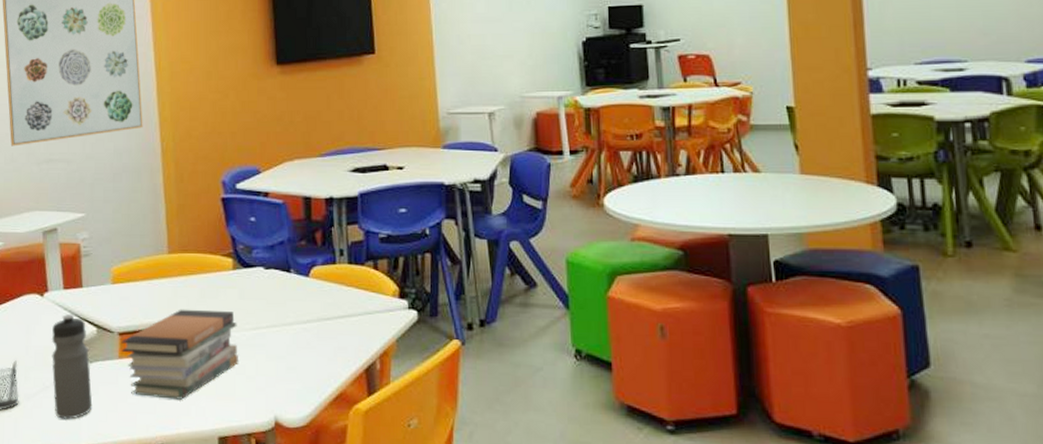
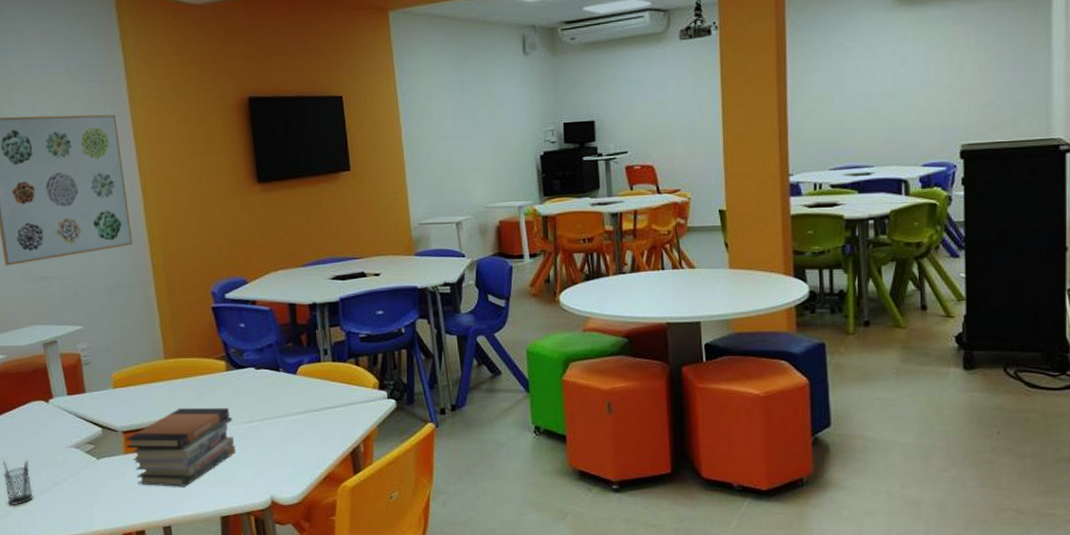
water bottle: present [51,314,93,420] -> none [59,417,103,509]

